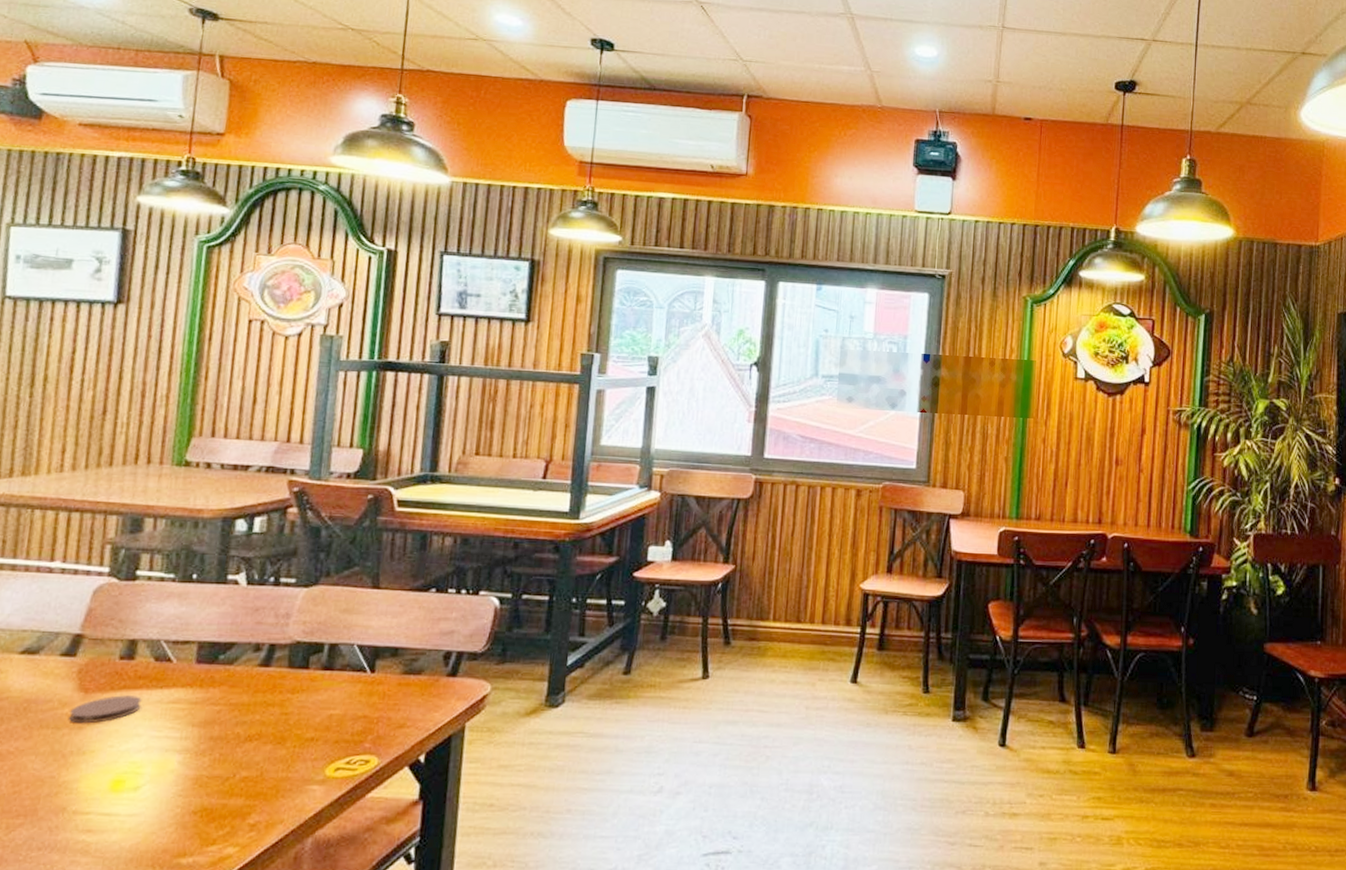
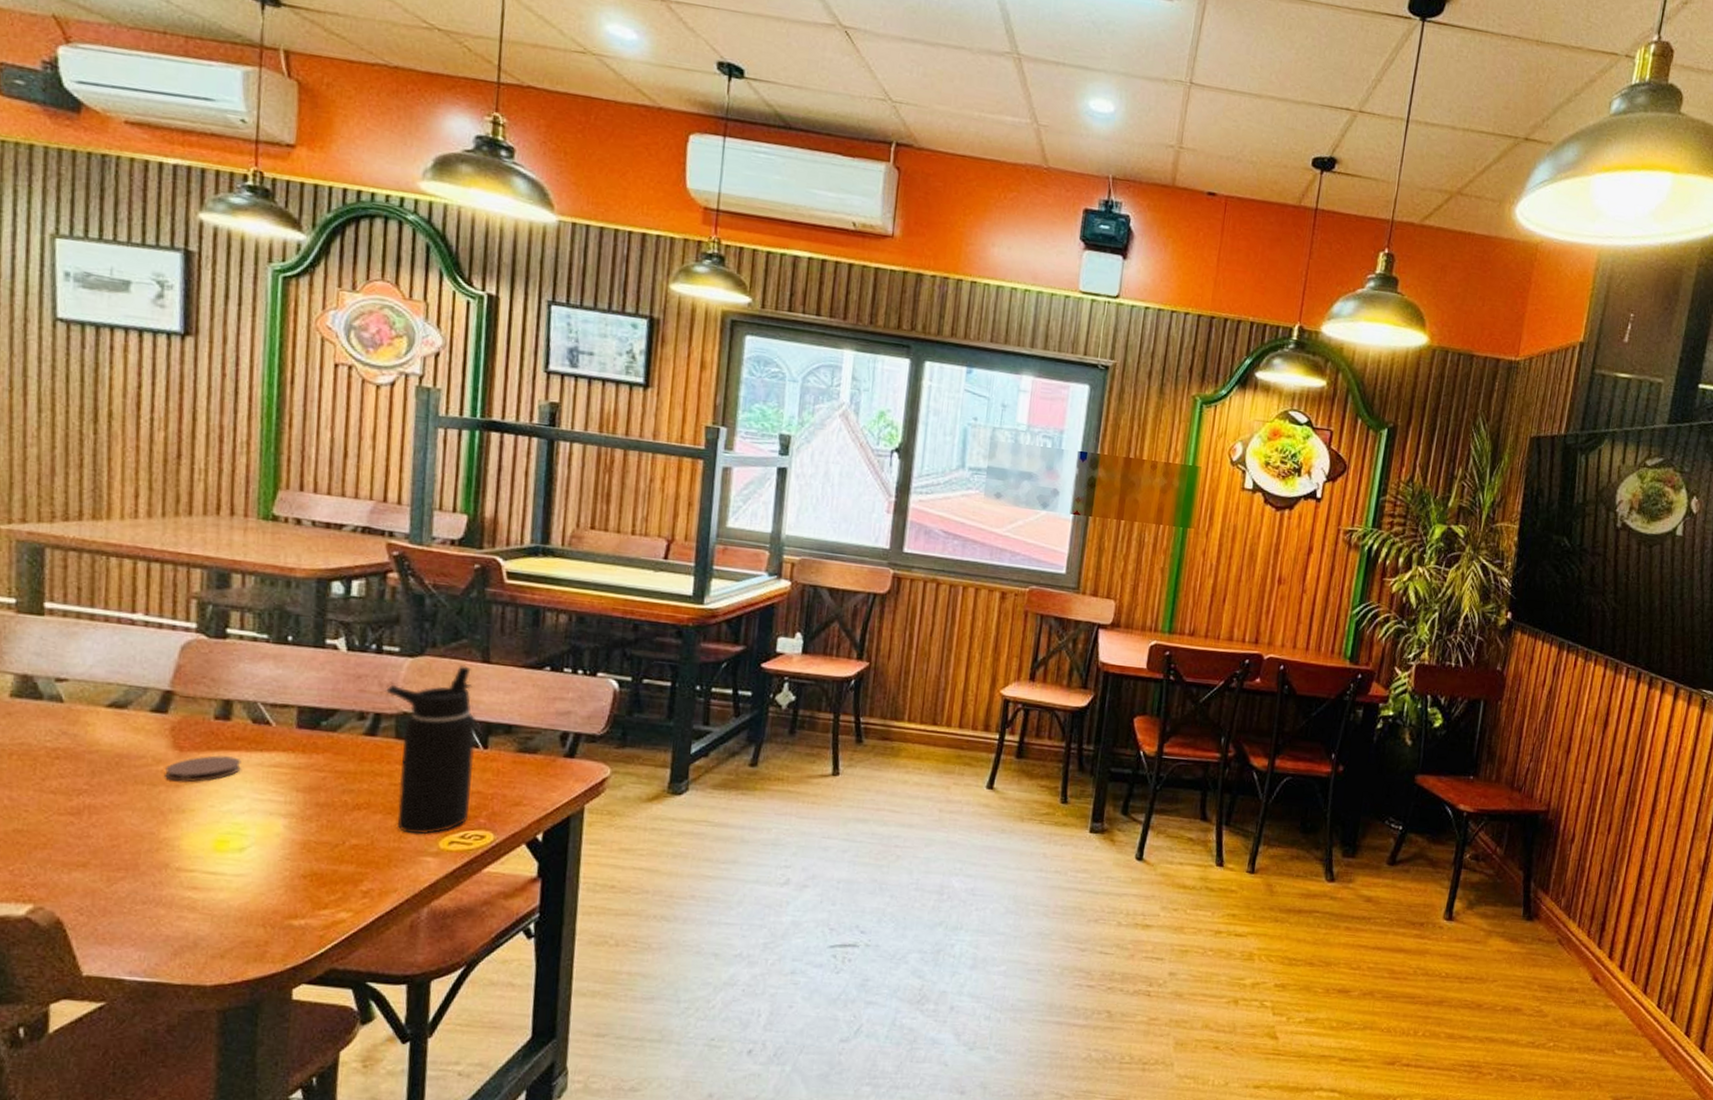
water bottle: none [280,593,364,763] -> present [384,666,476,835]

